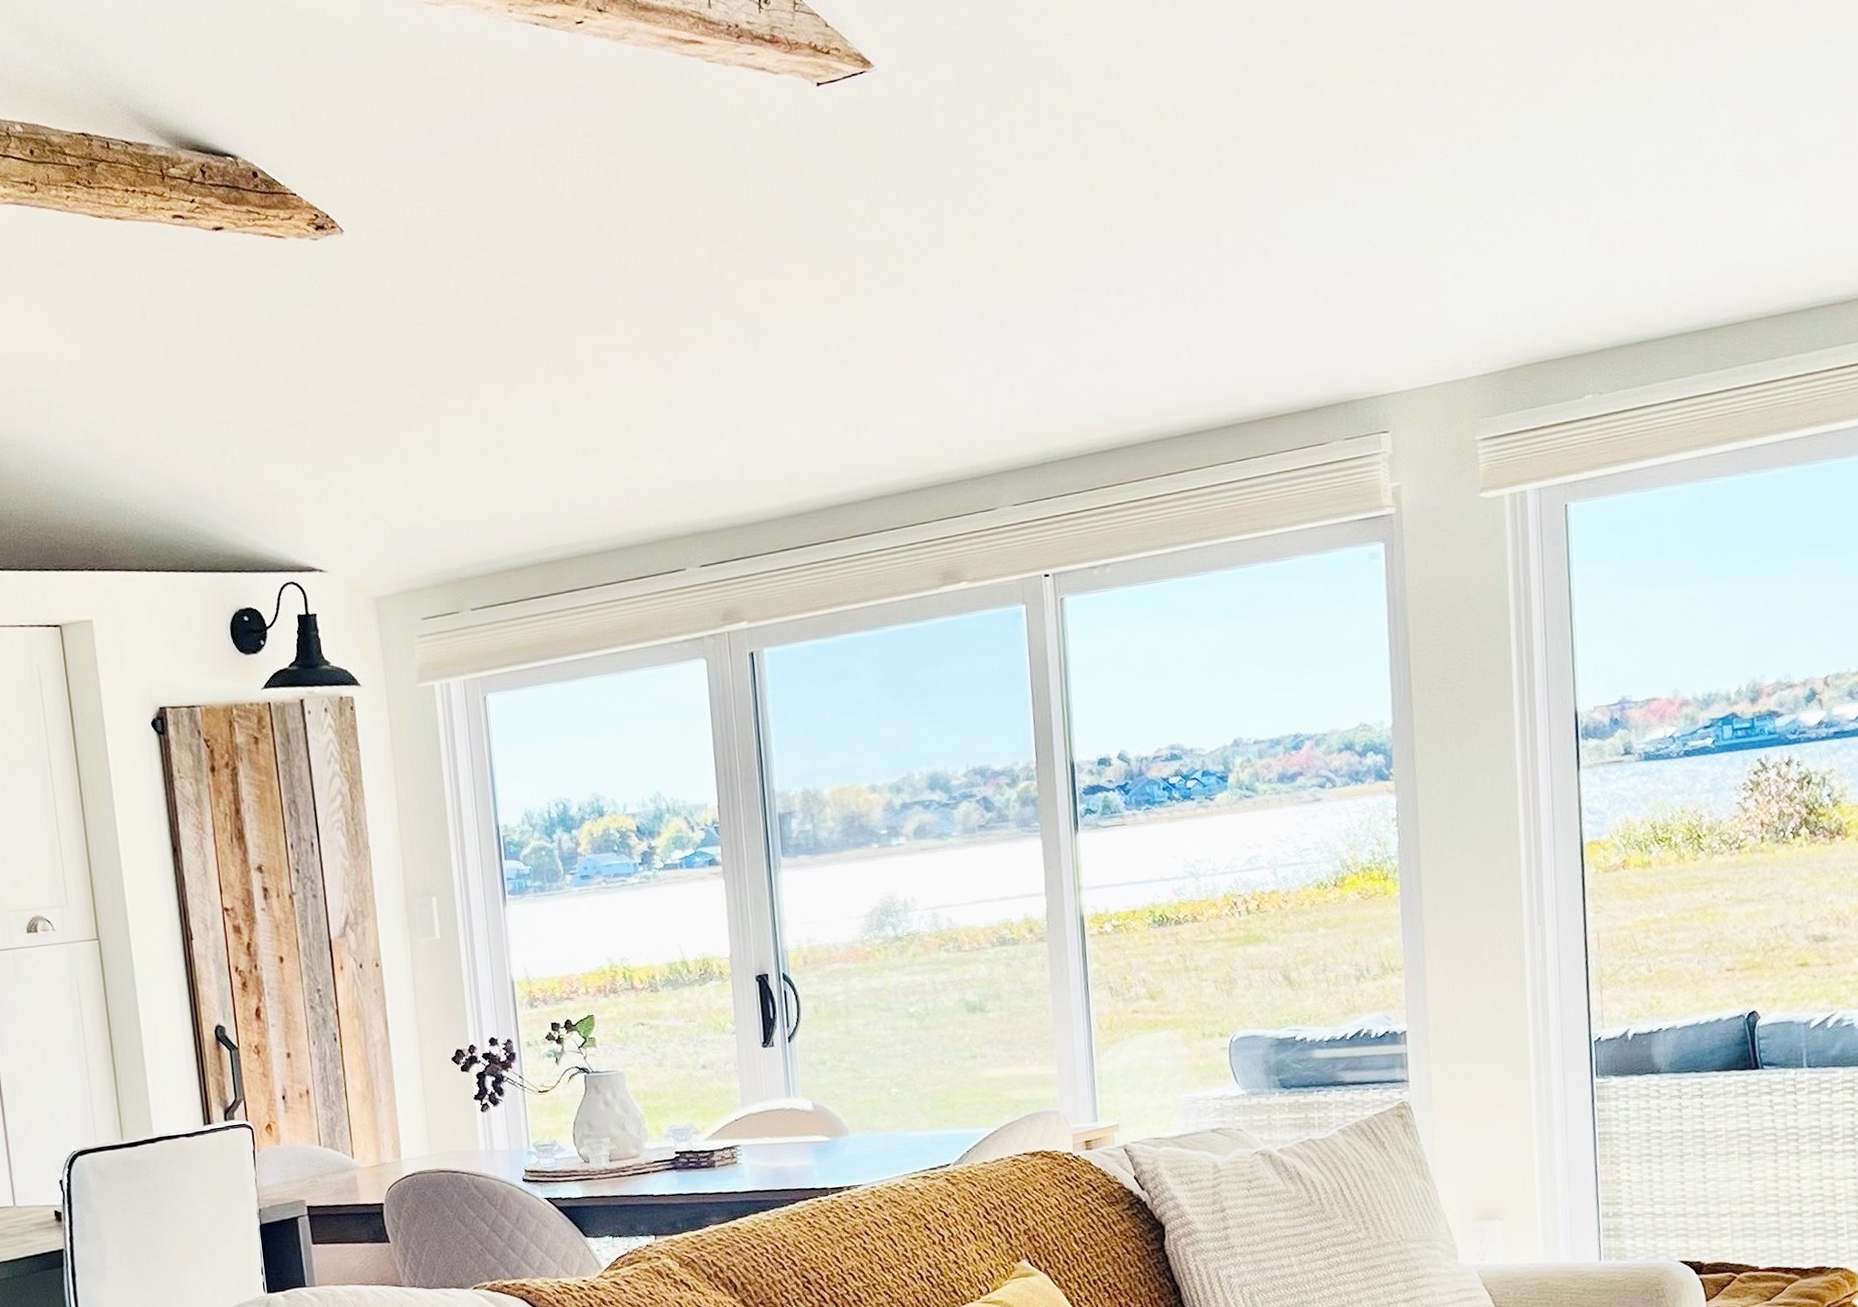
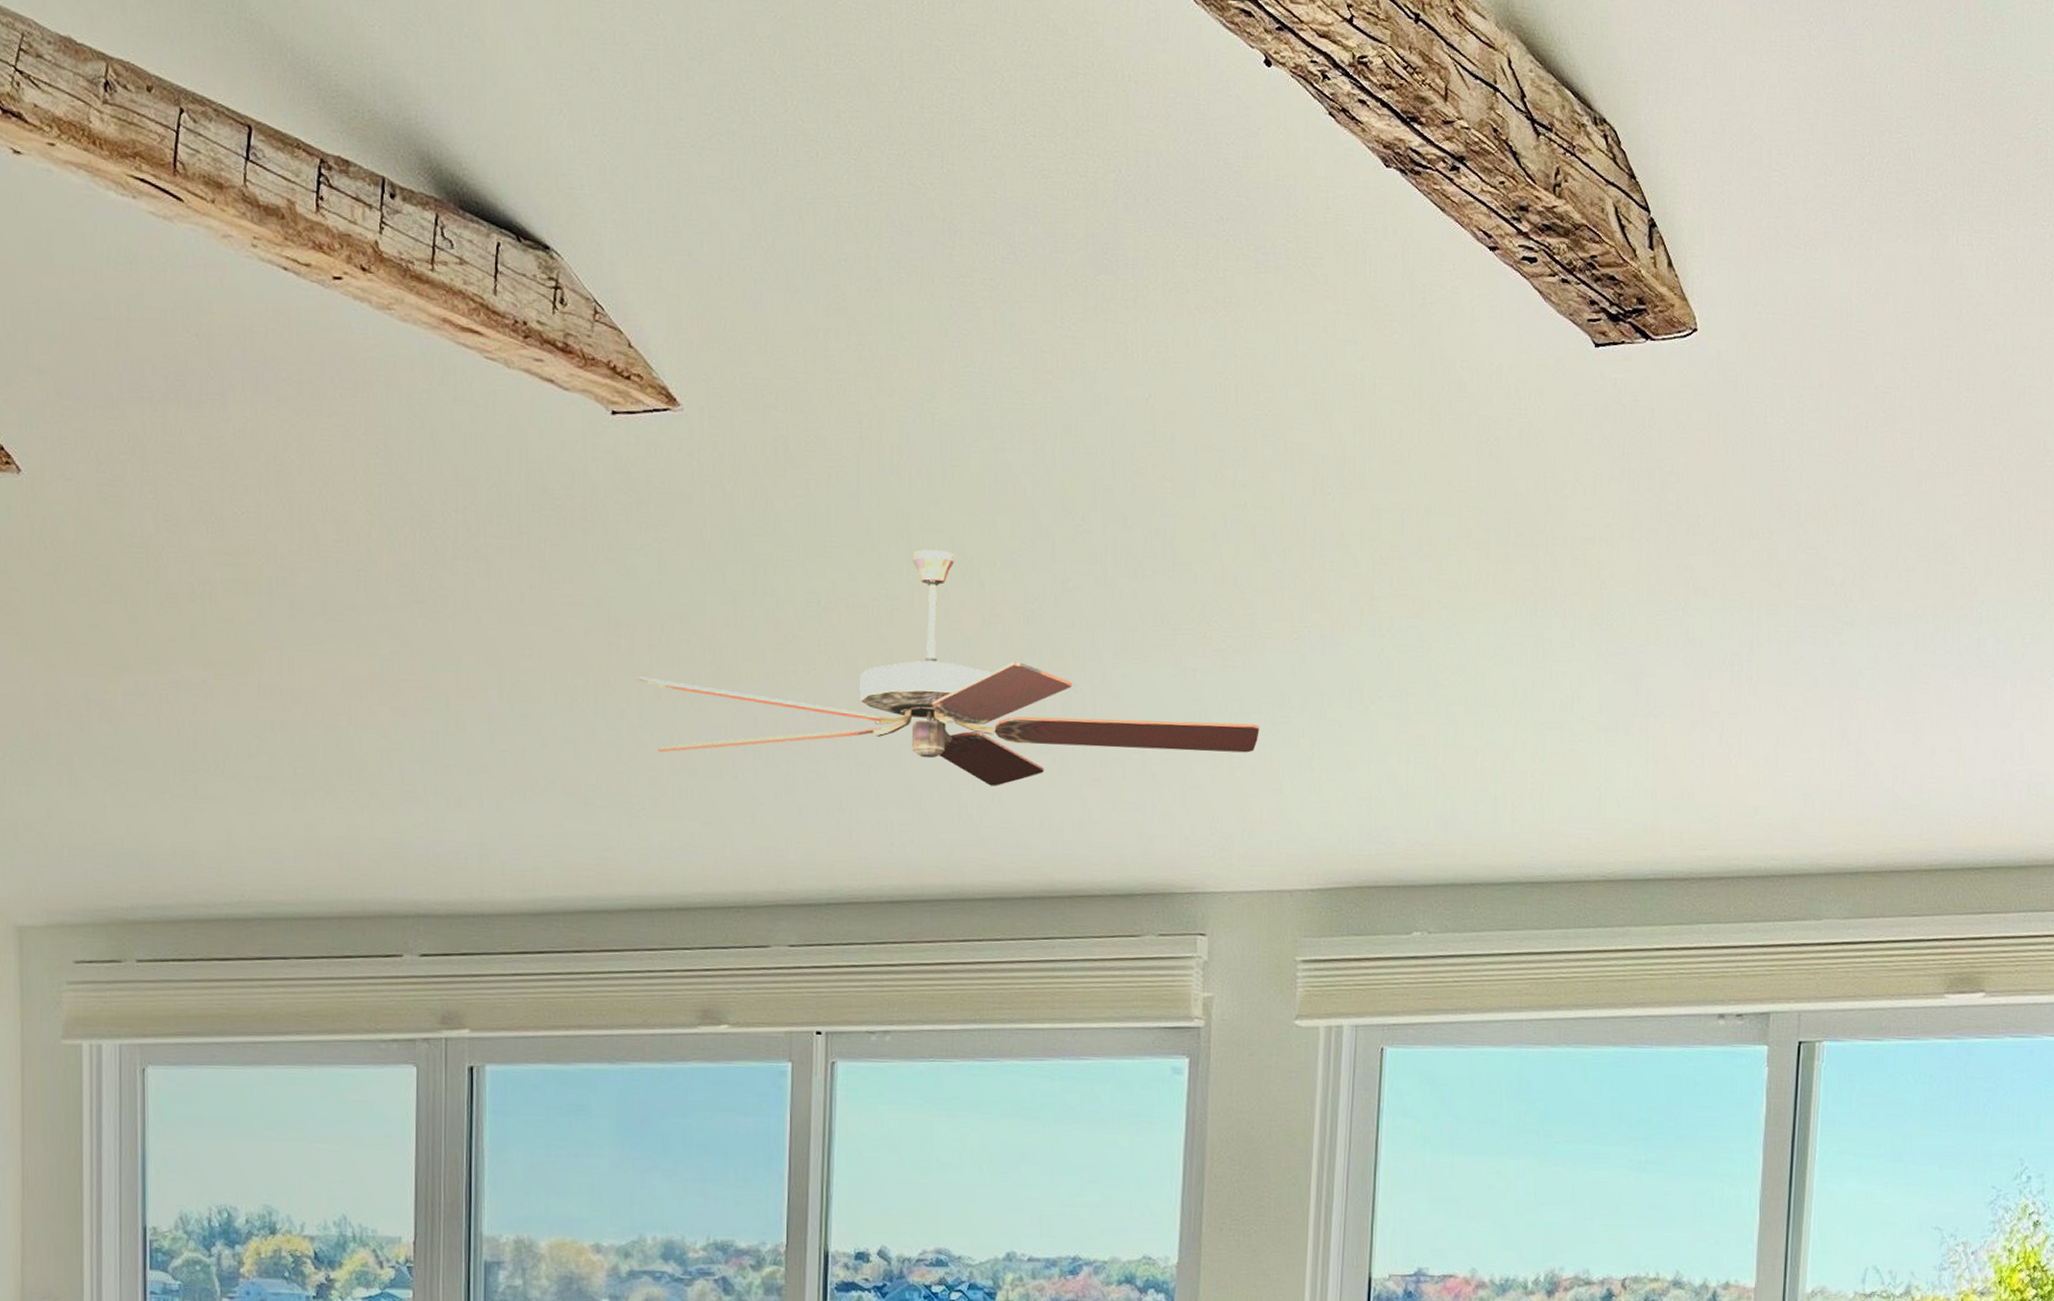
ceiling fan: none [859,142,1420,362] -> present [636,549,1259,786]

